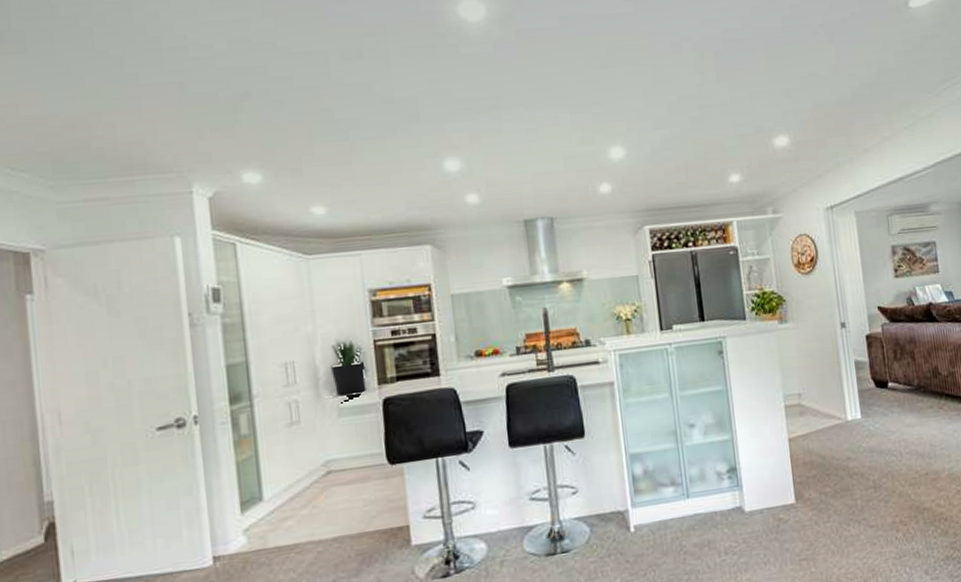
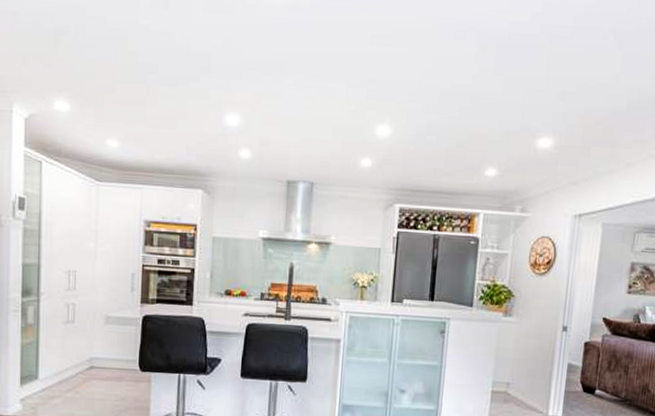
planter: present [331,340,366,396] -> none [105,260,133,308]

